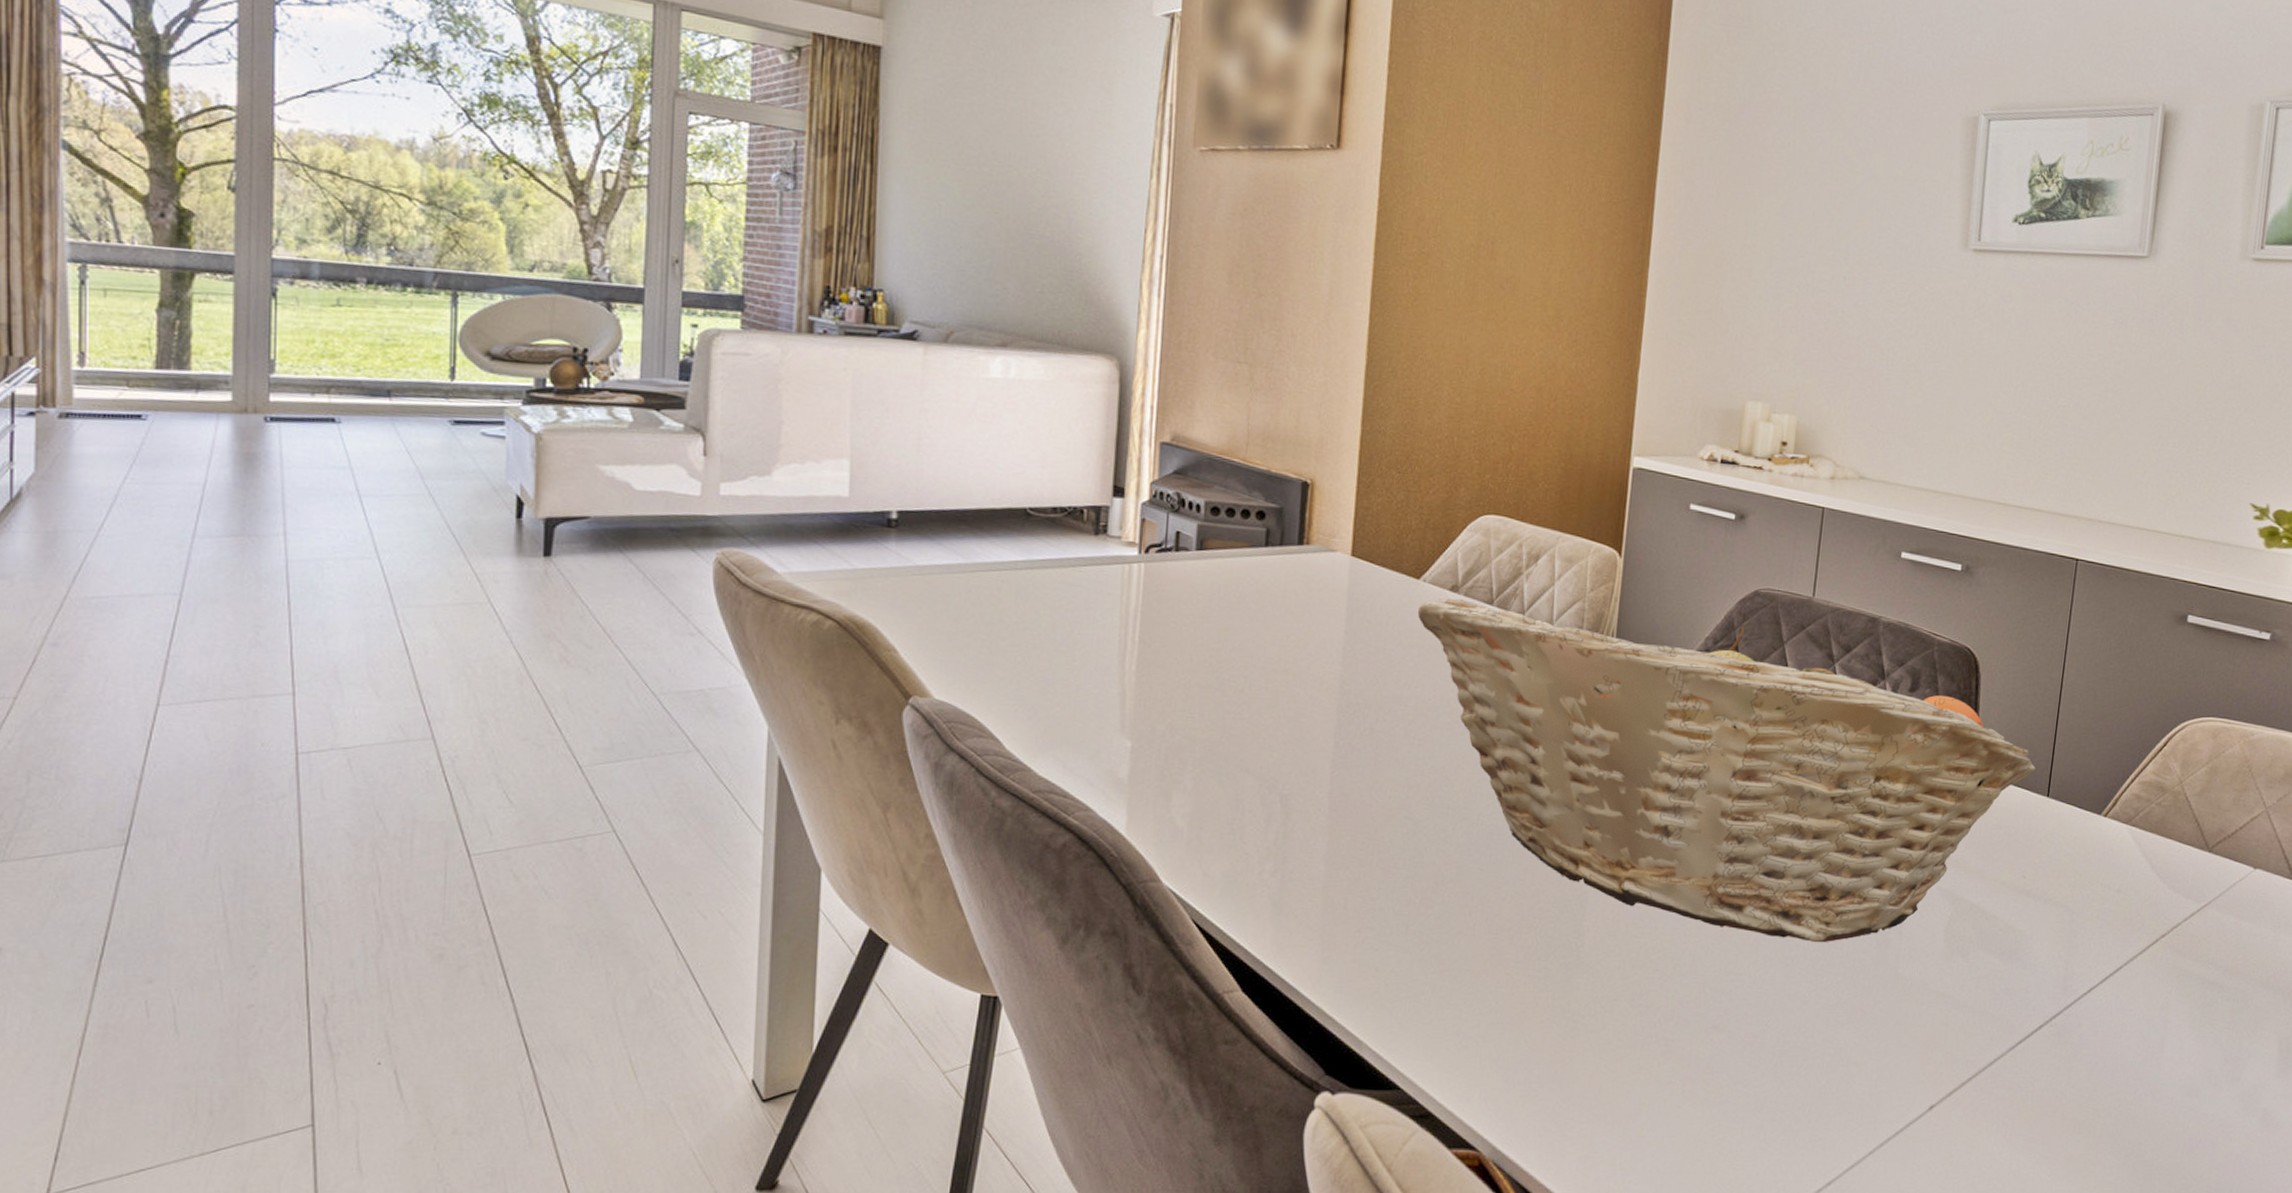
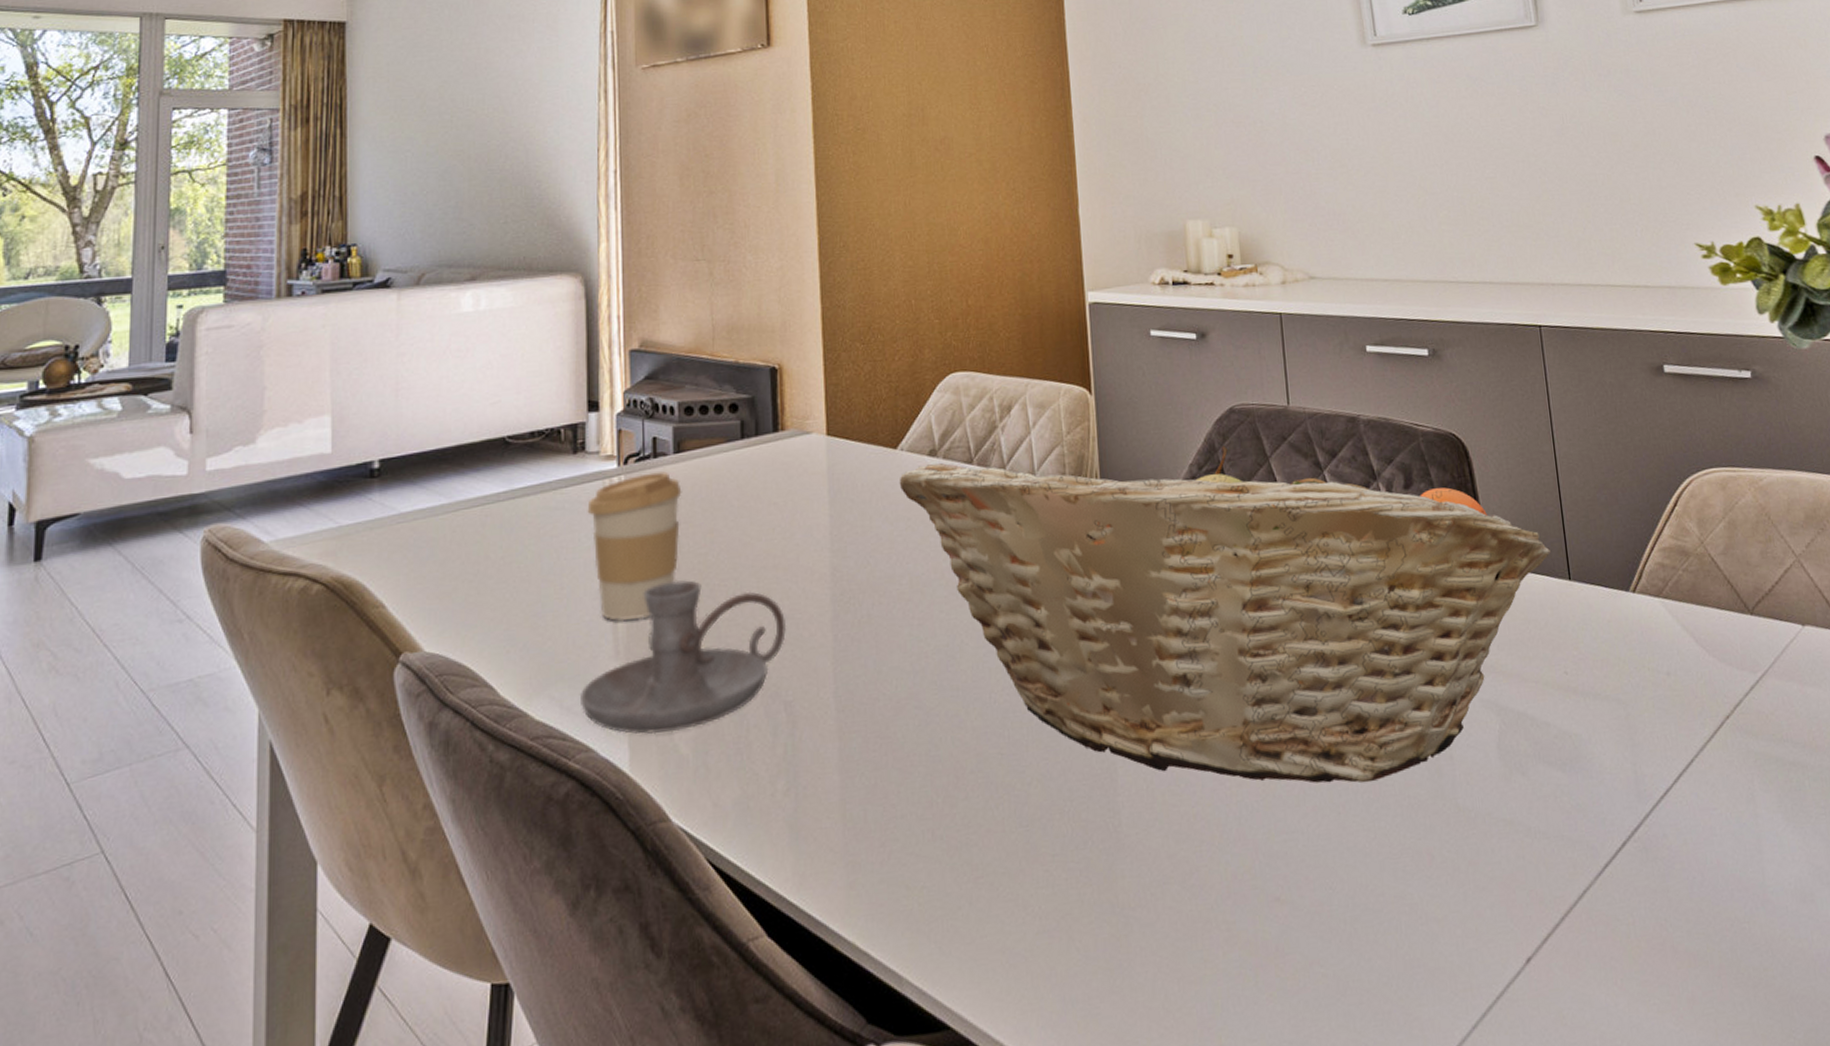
candle holder: none [1083,669,1291,806] -> present [579,580,787,735]
coffee cup: none [1104,564,1201,700] -> present [587,471,682,622]

